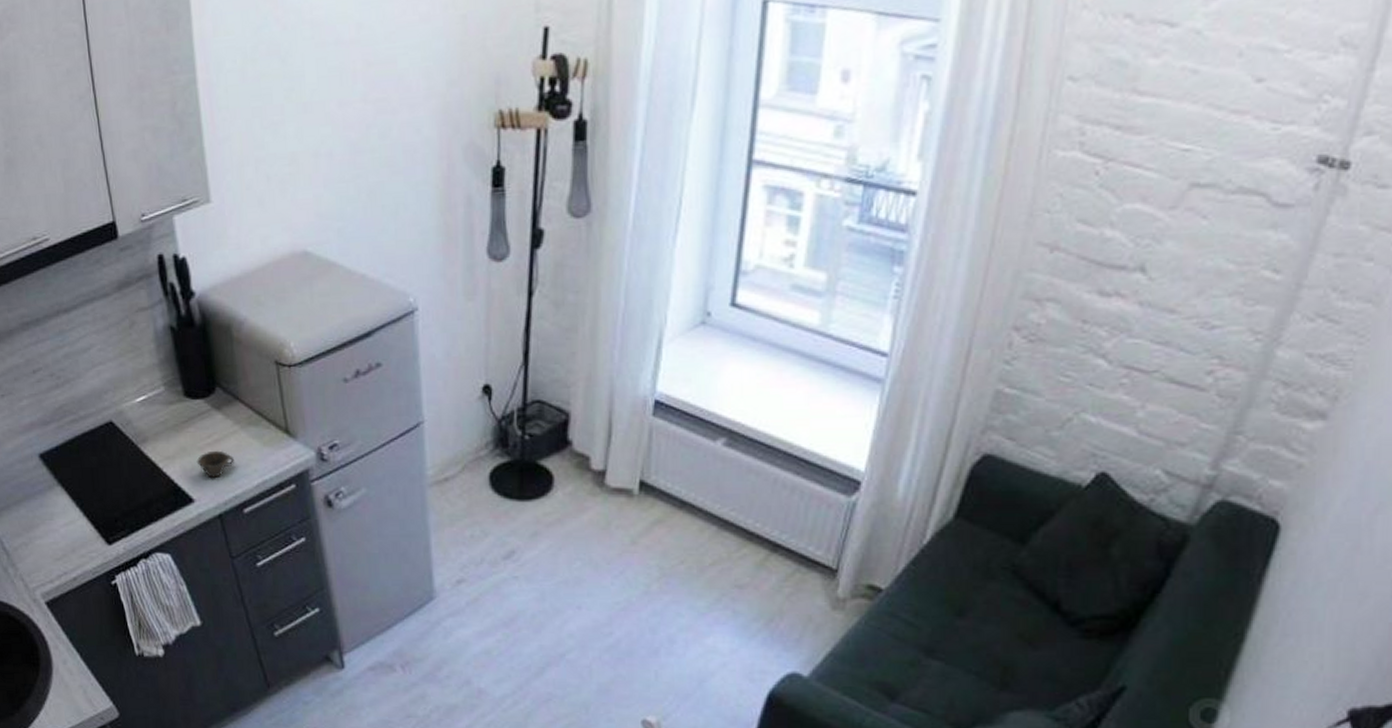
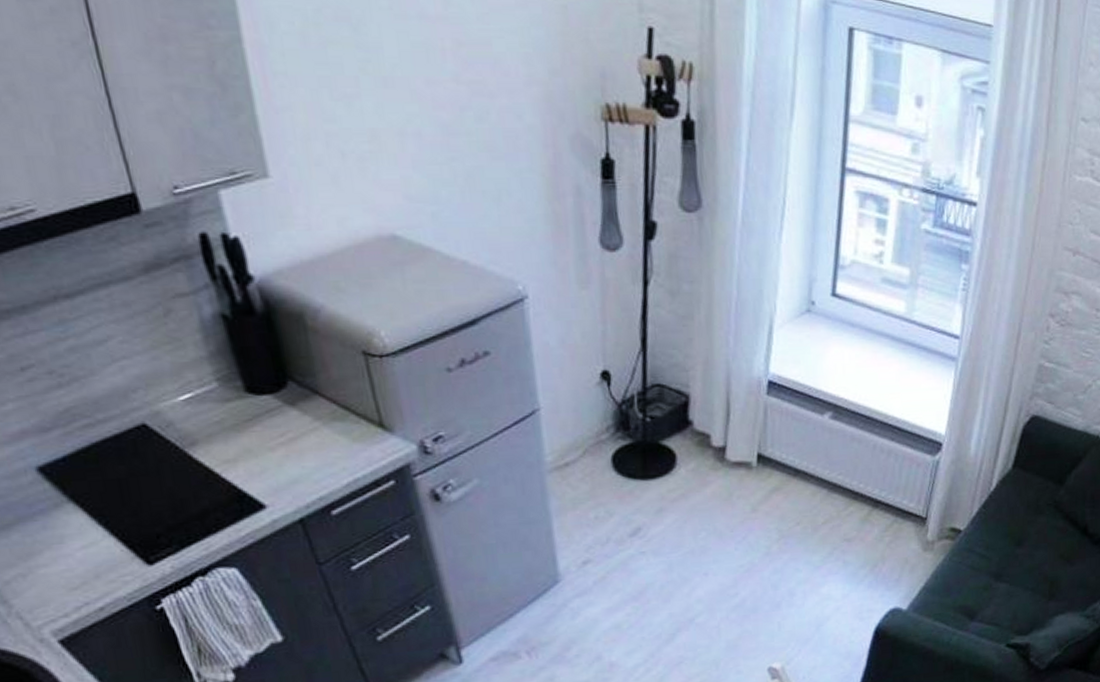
cup: present [196,450,234,478] -> none [266,449,316,480]

